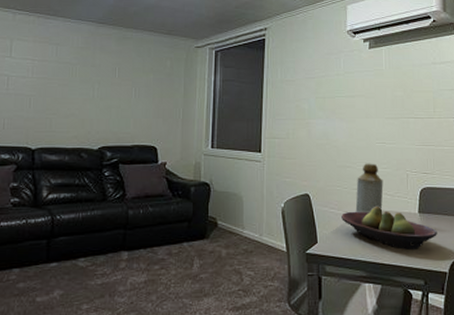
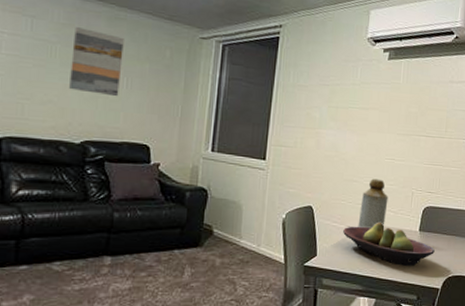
wall art: none [88,49,131,106] -> present [69,27,124,97]

